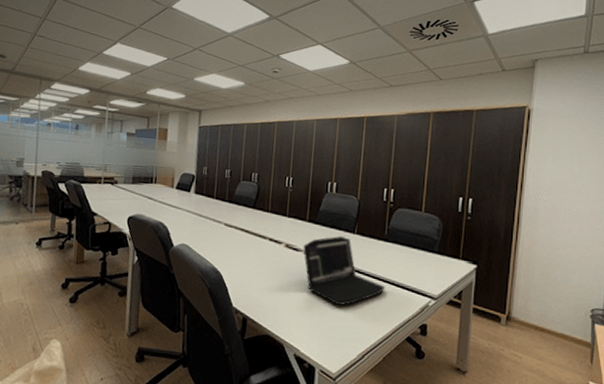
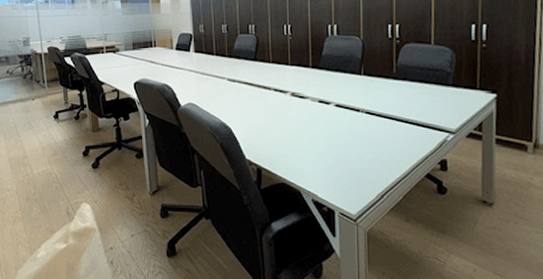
laptop: present [303,235,386,306] -> none [309,78,399,149]

